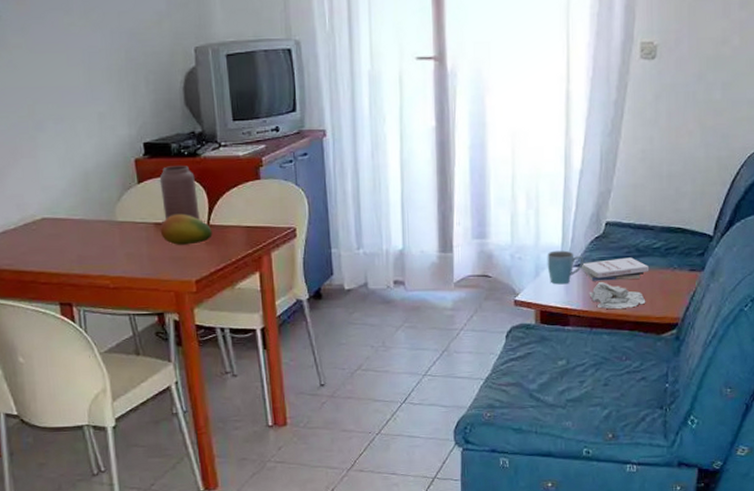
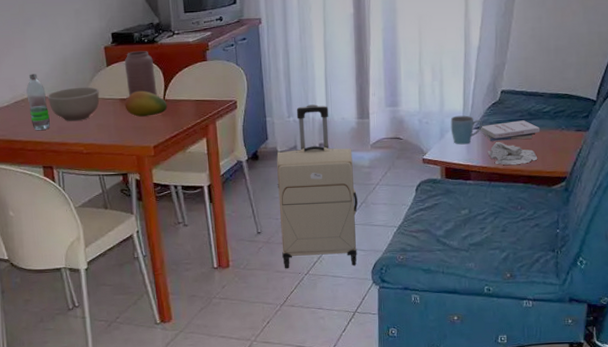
bottle: none [38,190,68,260] -> present [26,74,50,131]
bowl: none [64,207,129,249] -> present [47,87,100,121]
suitcase: none [343,234,439,428] -> present [277,104,358,269]

